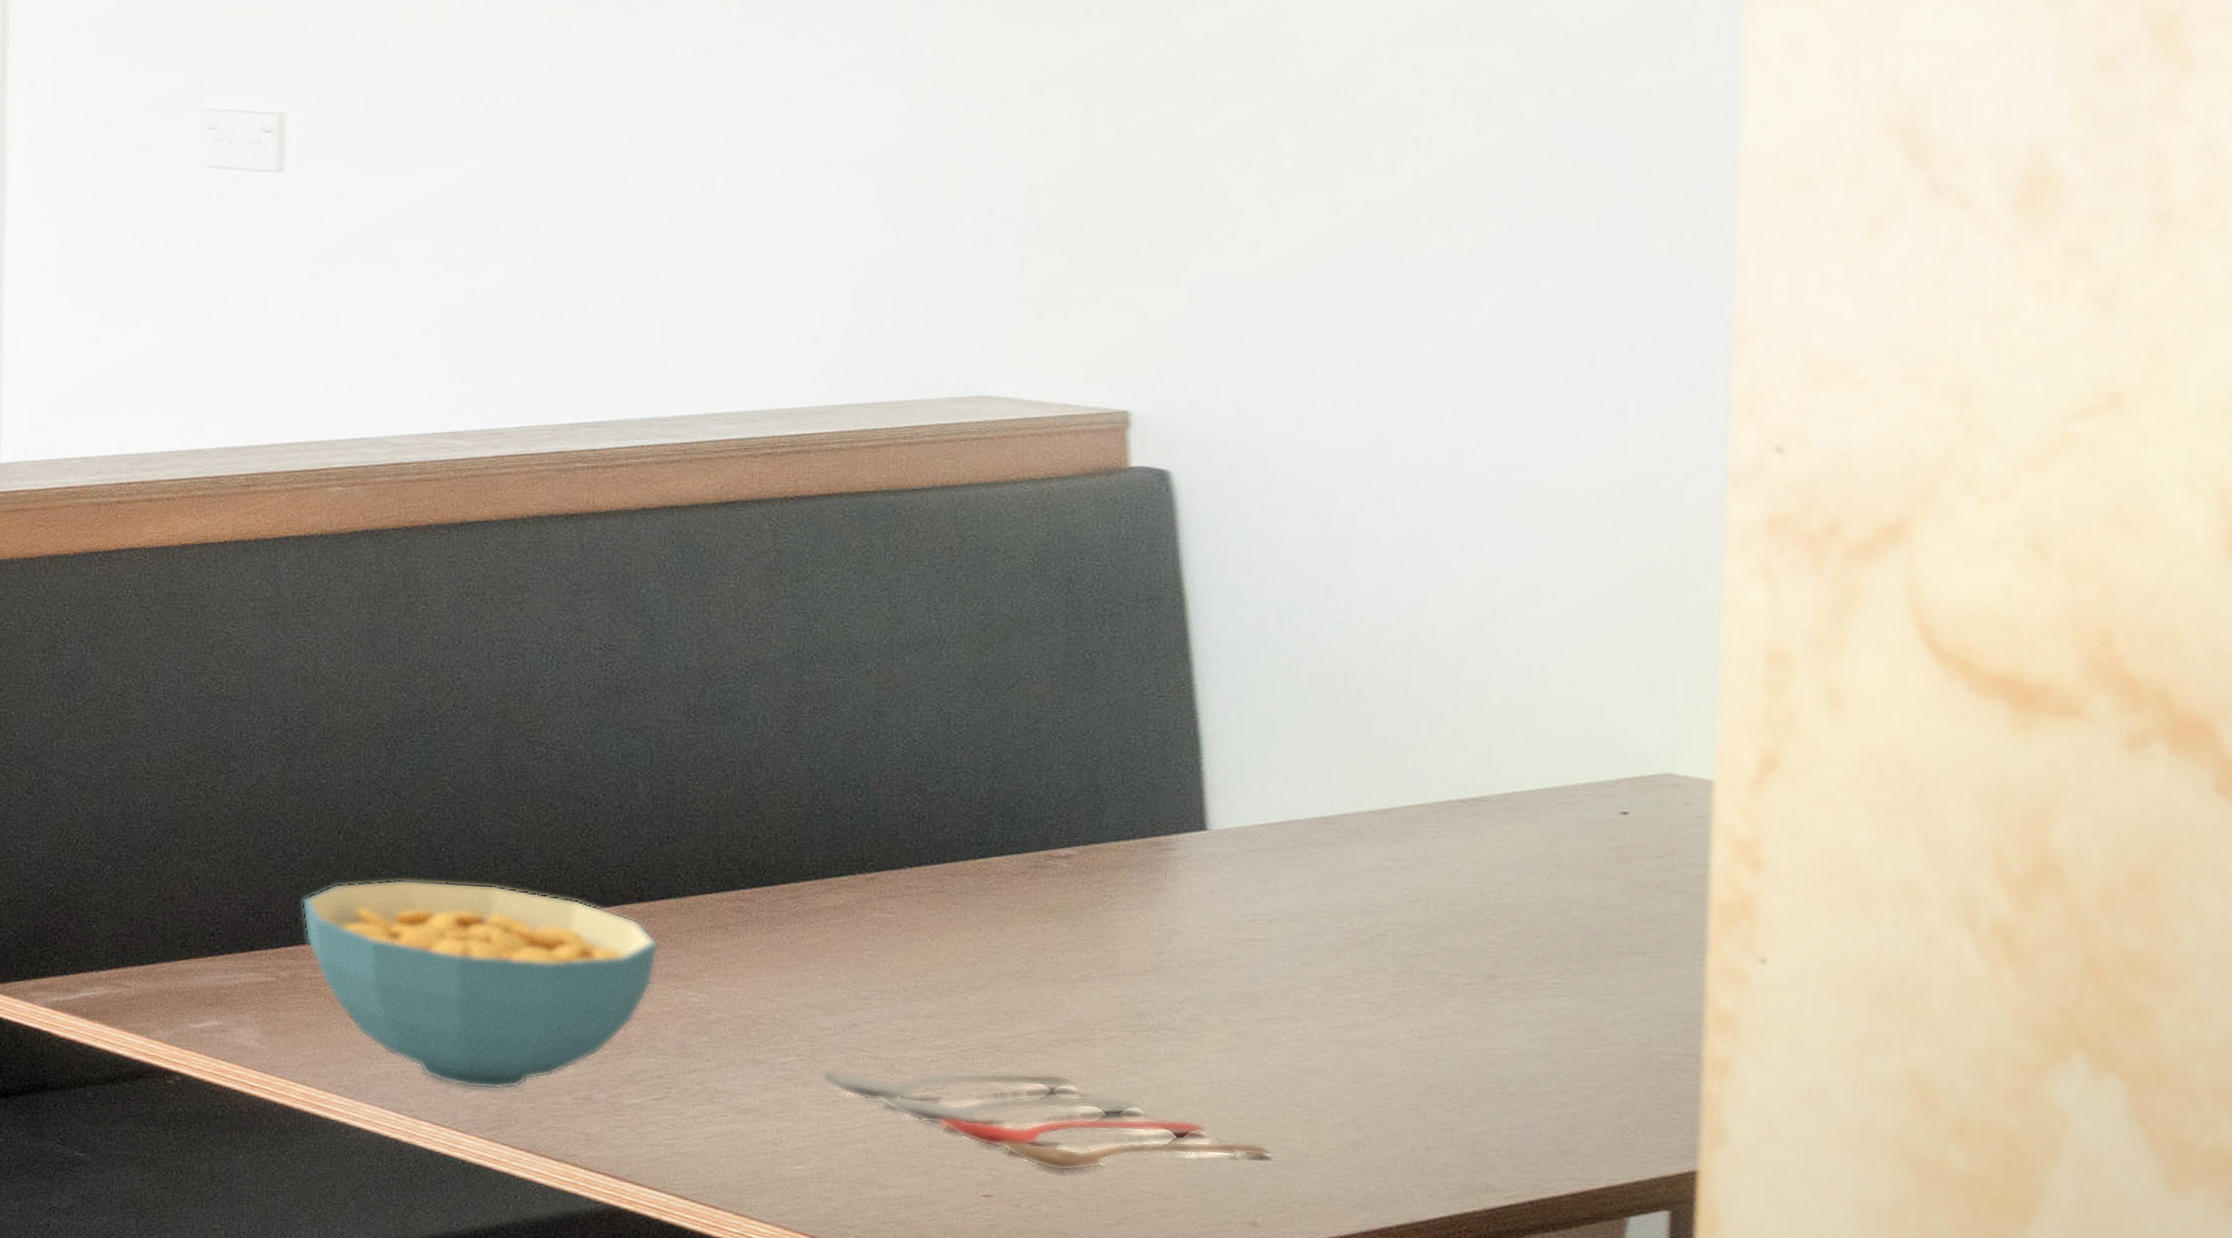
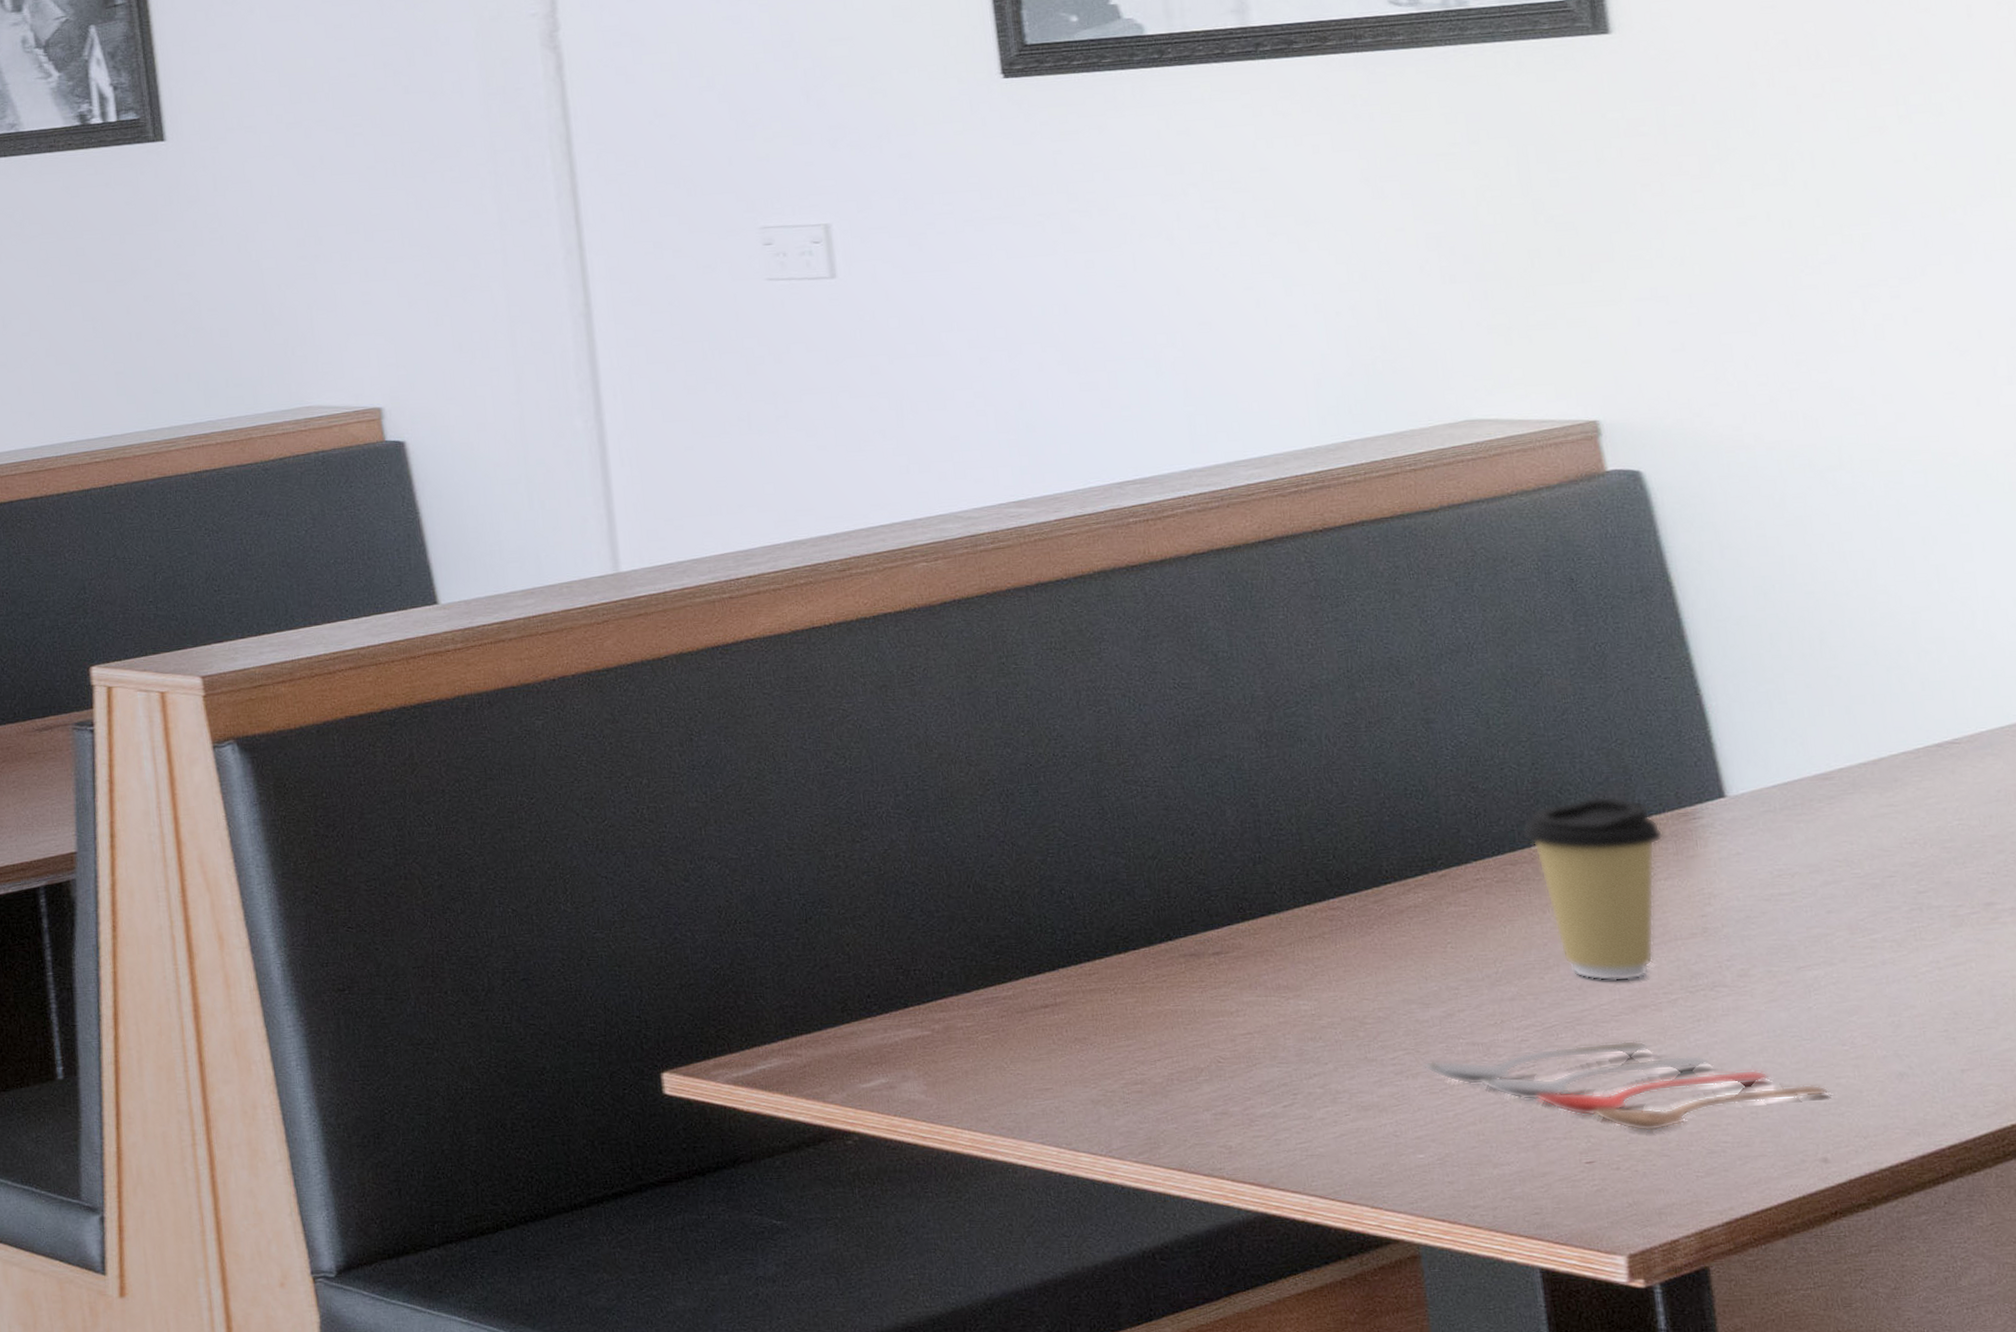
cereal bowl: present [302,879,659,1091] -> none [944,920,1268,1116]
coffee cup: none [967,813,1129,1012] -> present [1521,796,1664,982]

